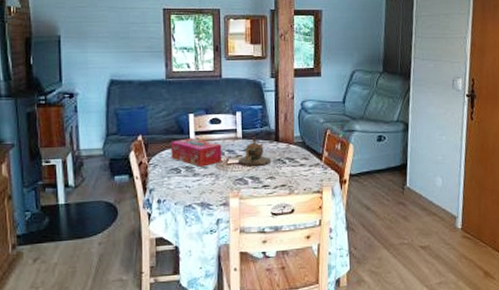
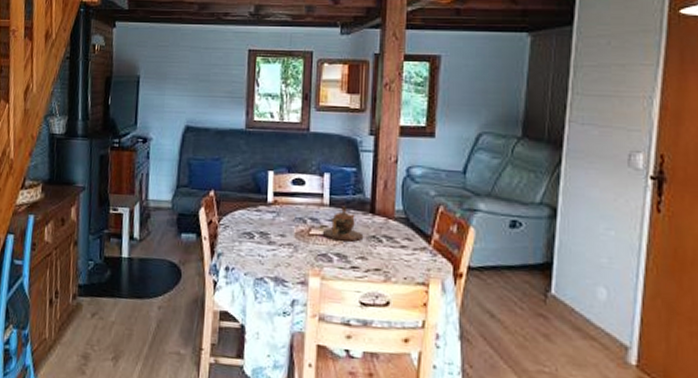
tissue box: present [171,138,222,167] -> none [244,198,304,235]

